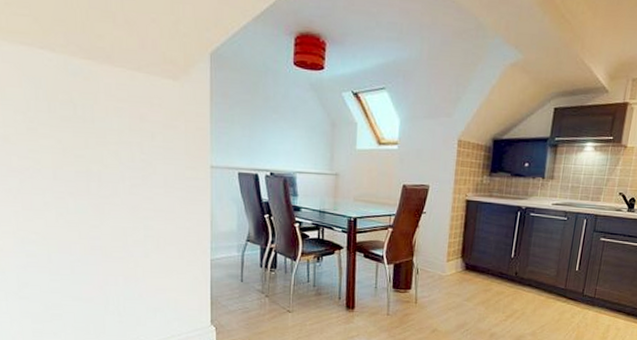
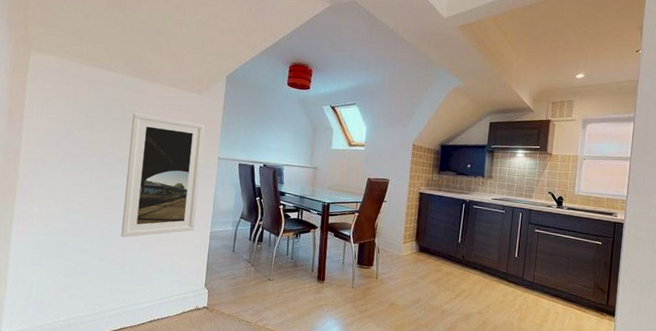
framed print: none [87,109,191,271] -> present [121,112,204,237]

